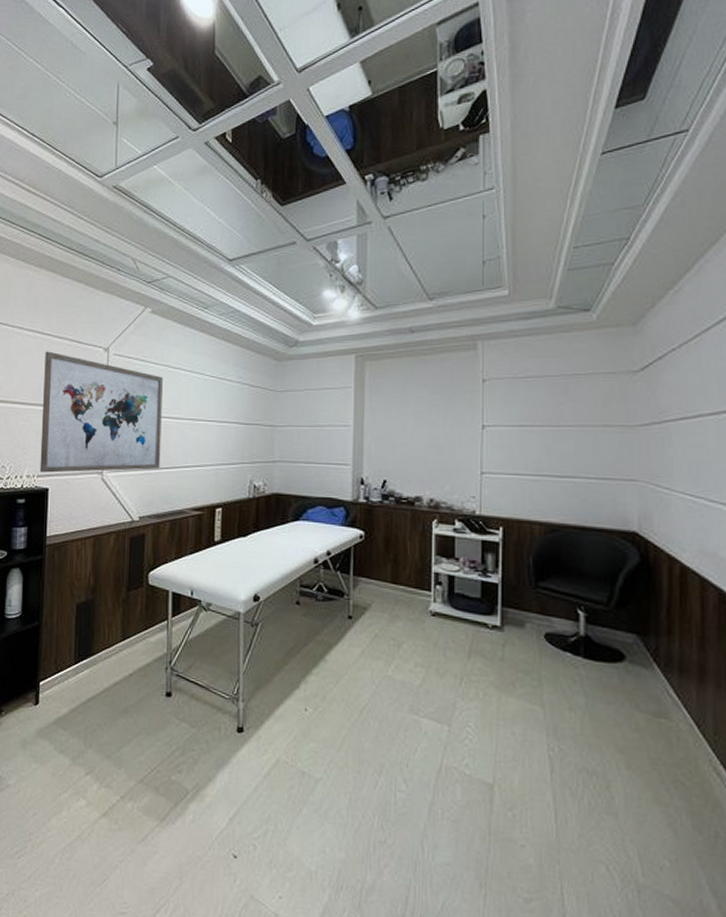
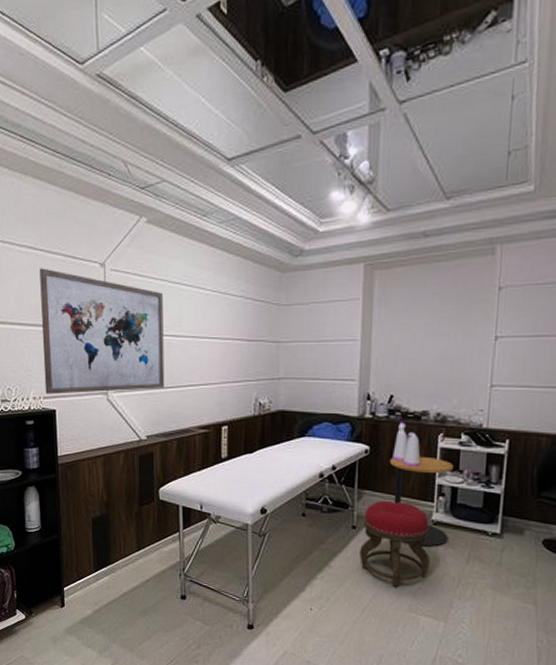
stool: none [356,588,430,686] -> present [360,500,430,588]
side table: none [384,542,448,640] -> present [389,456,453,547]
humidifier: none [388,506,416,553] -> present [392,421,421,466]

